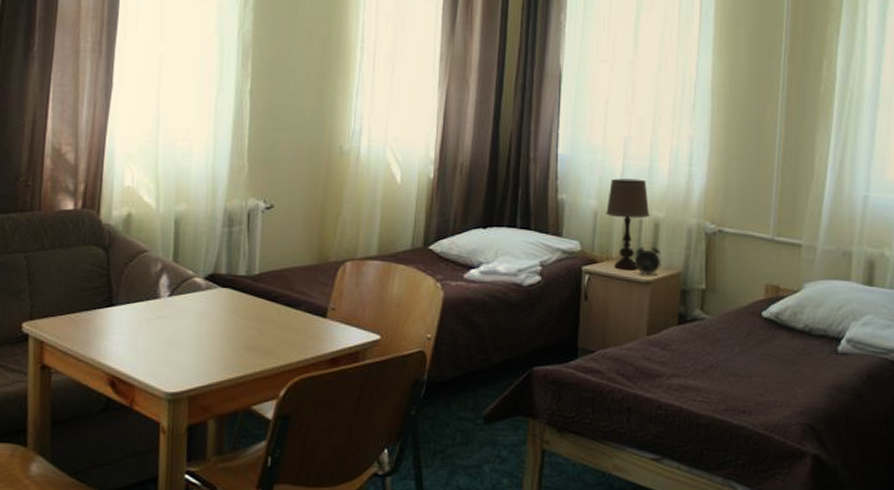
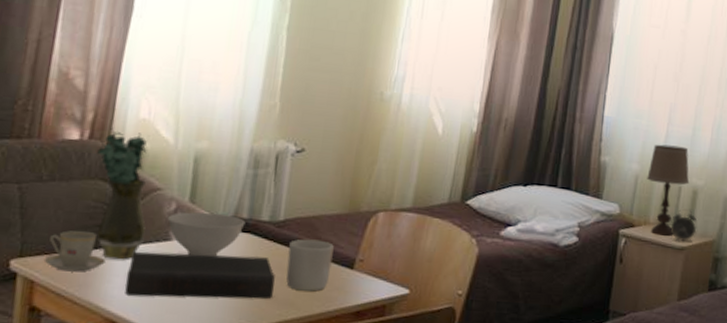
teacup: none [50,294,103,331] -> present [43,230,106,272]
vase: none [90,196,136,317] -> present [97,127,147,259]
book: none [122,309,255,351] -> present [125,252,275,298]
bowl: none [154,270,225,312] -> present [167,212,246,257]
mug: none [264,291,307,341] -> present [285,239,334,292]

